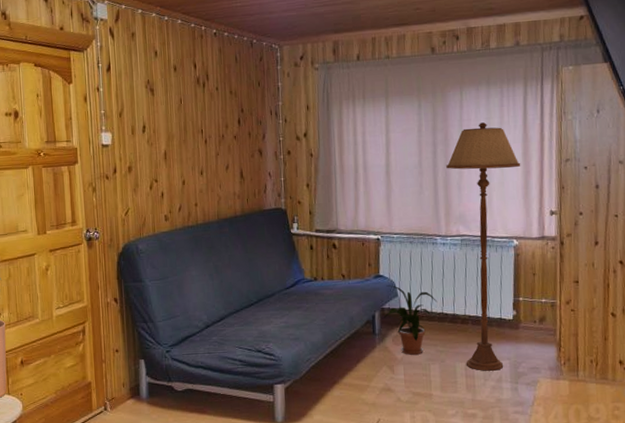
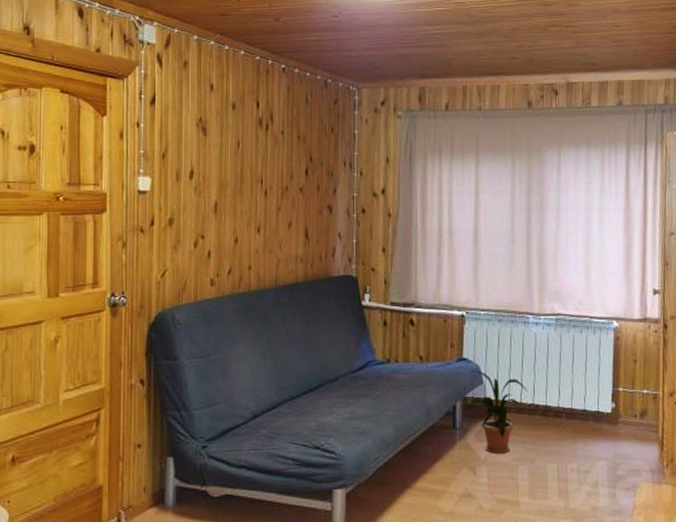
floor lamp: present [446,122,521,371] -> none [541,187,623,474]

